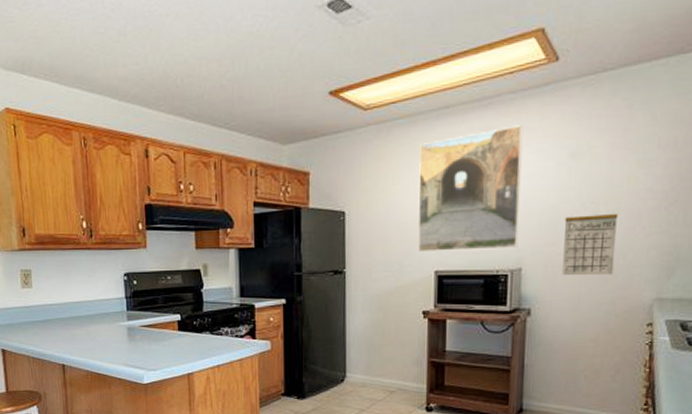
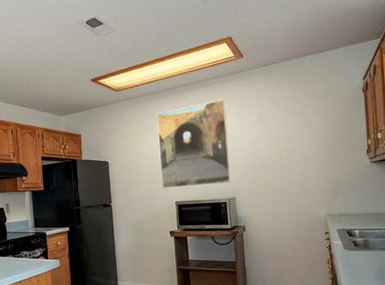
calendar: present [562,214,619,276] -> none [260,157,298,201]

